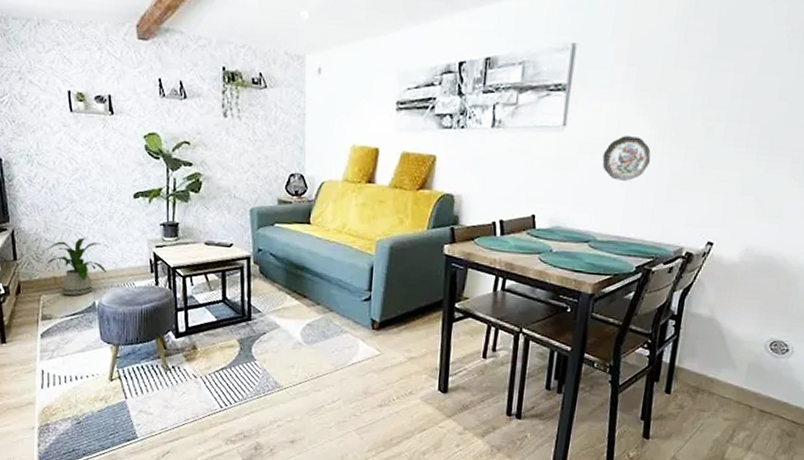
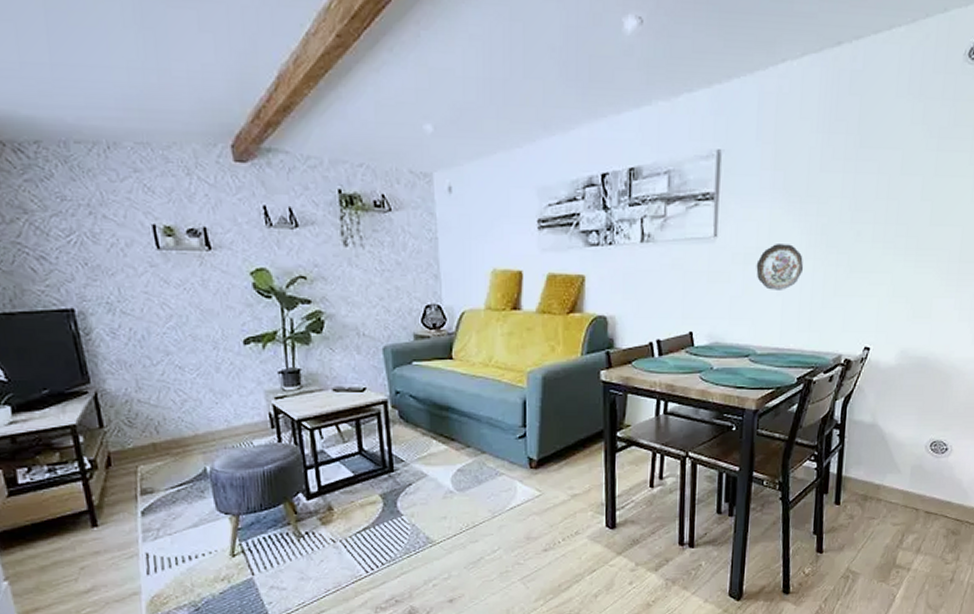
house plant: present [46,236,107,296] -> none [139,393,217,464]

